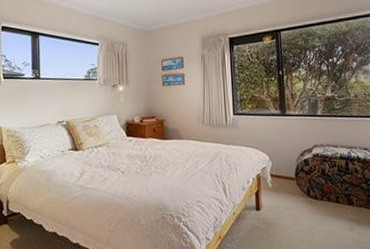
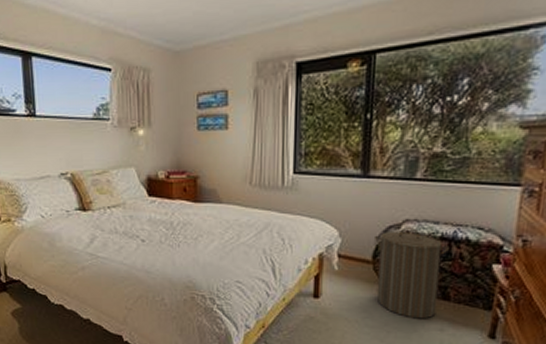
laundry hamper: none [294,151,347,222] -> present [373,227,450,319]

